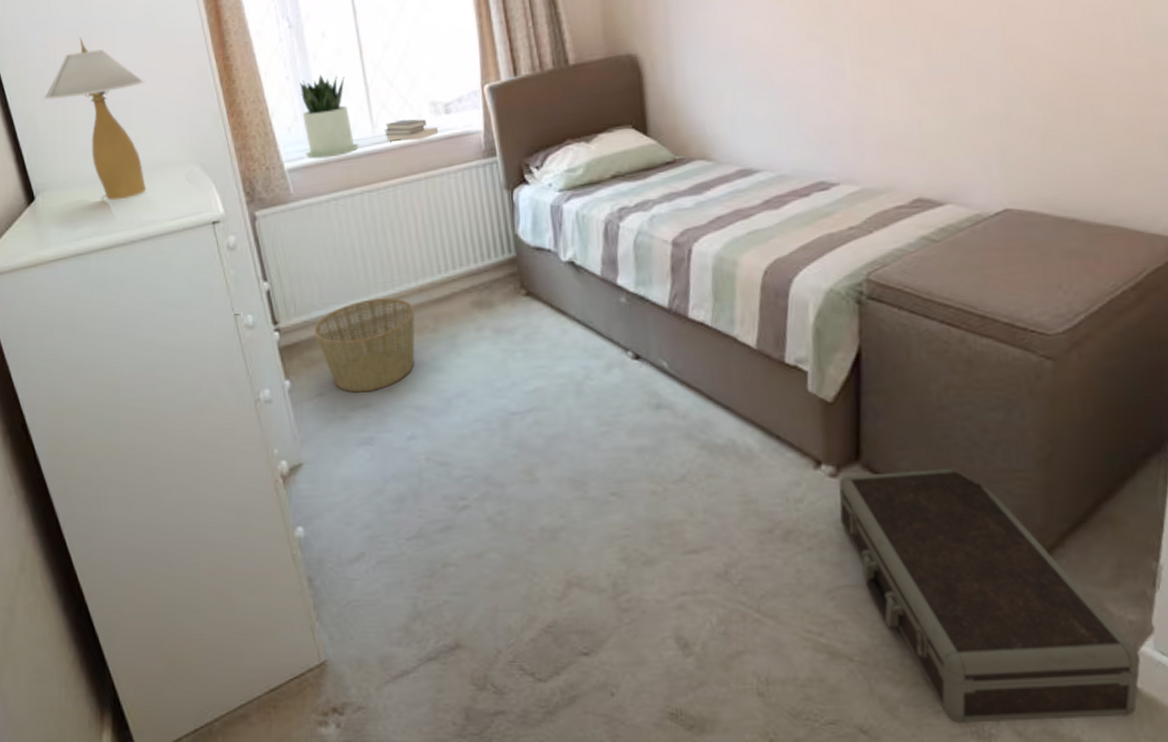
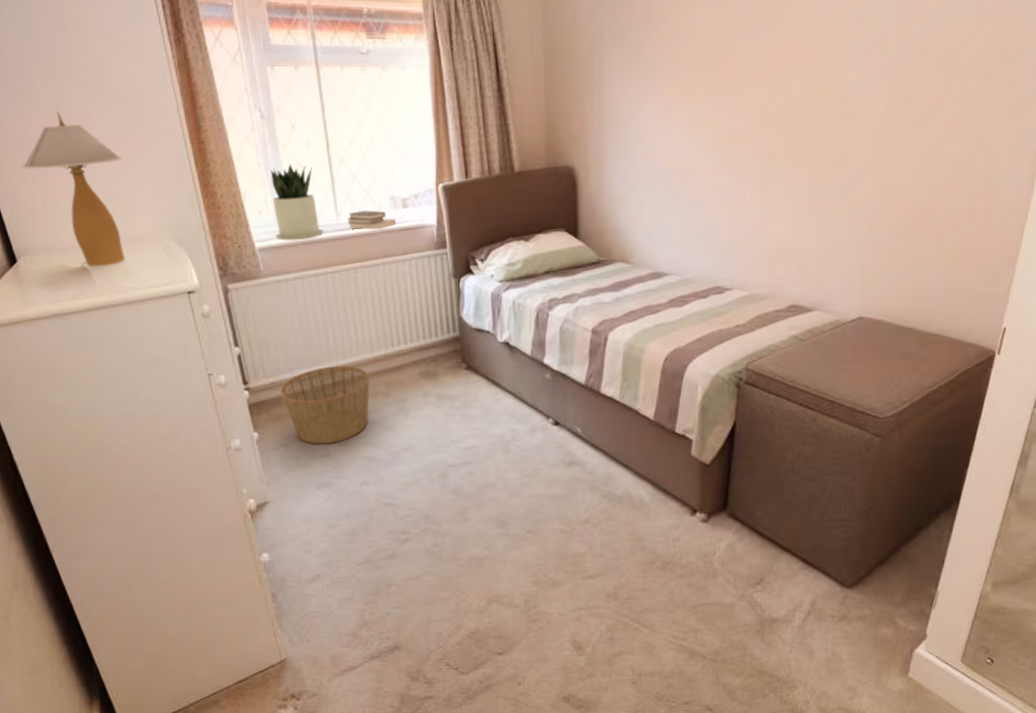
suitcase: present [838,467,1140,723] -> none [706,517,914,703]

